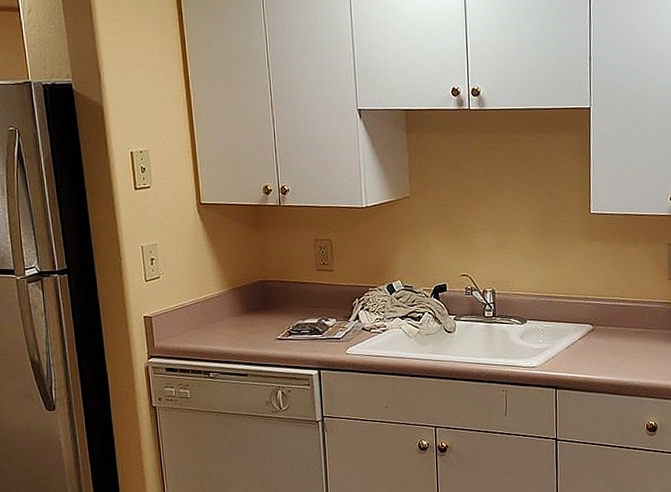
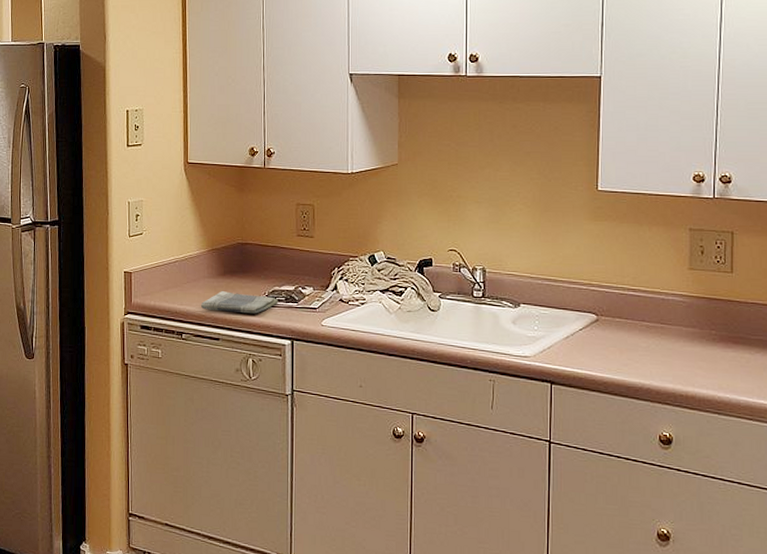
dish towel: none [225,327,303,349] -> present [200,290,279,314]

